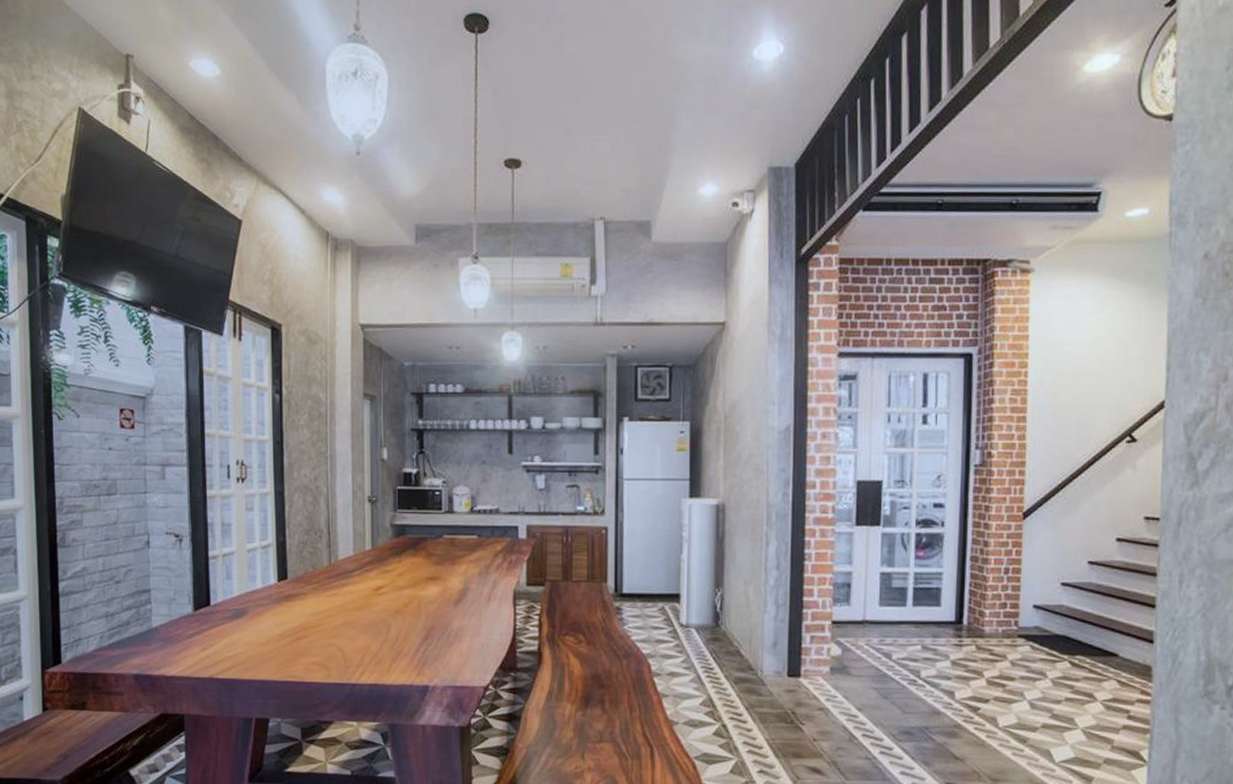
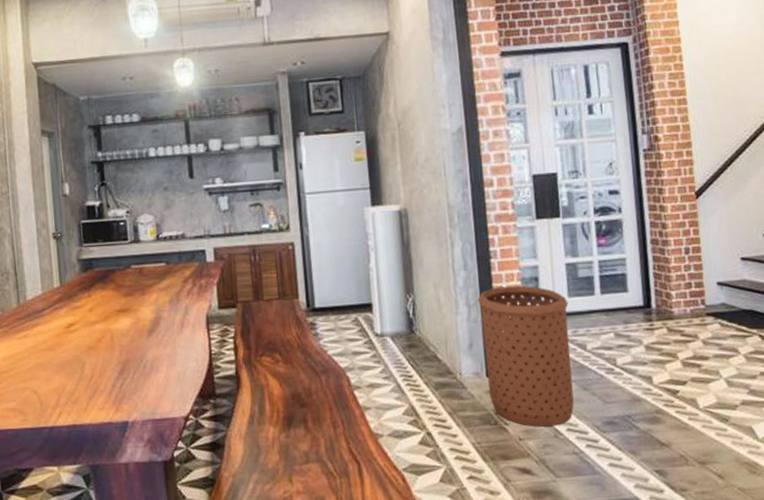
laundry basket: none [787,589,879,730] -> present [477,285,574,427]

